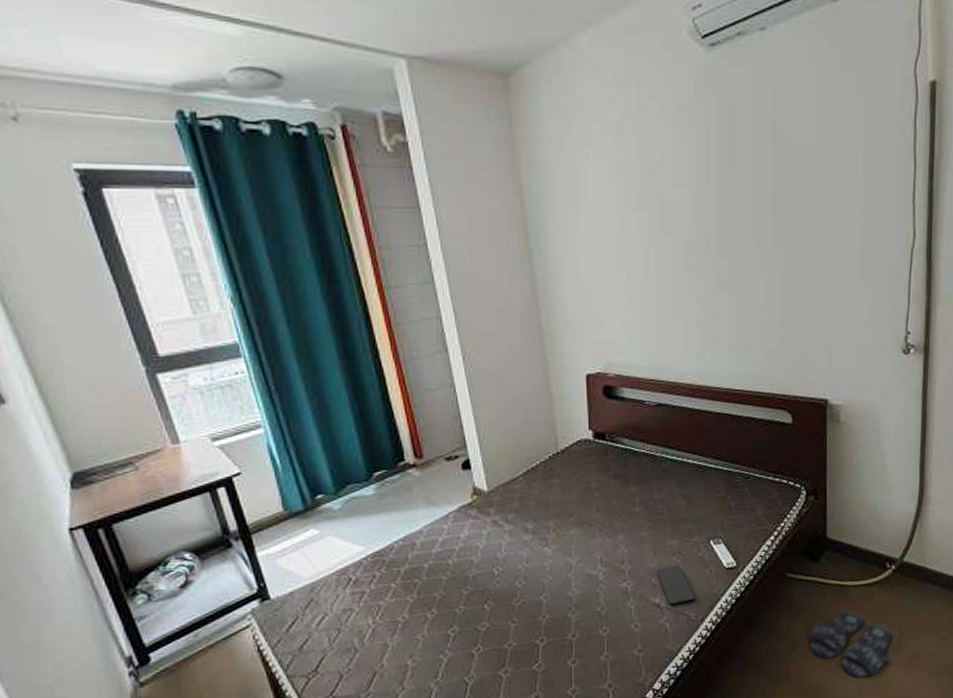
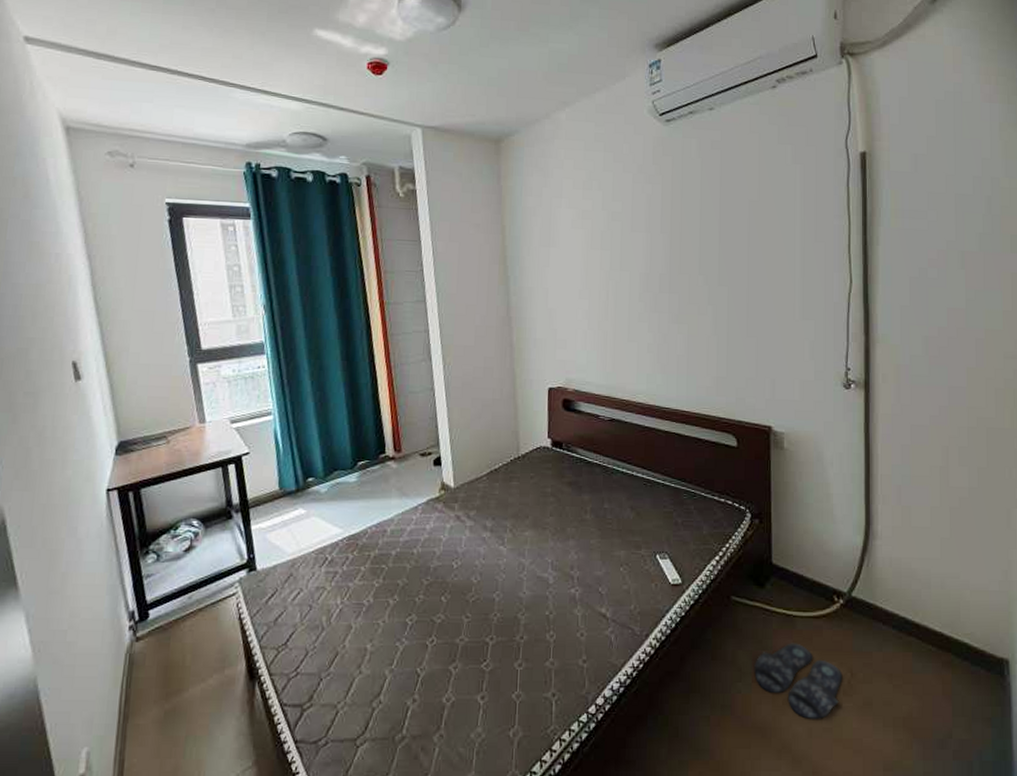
phone: present [656,565,695,605] -> none [603,576,640,617]

